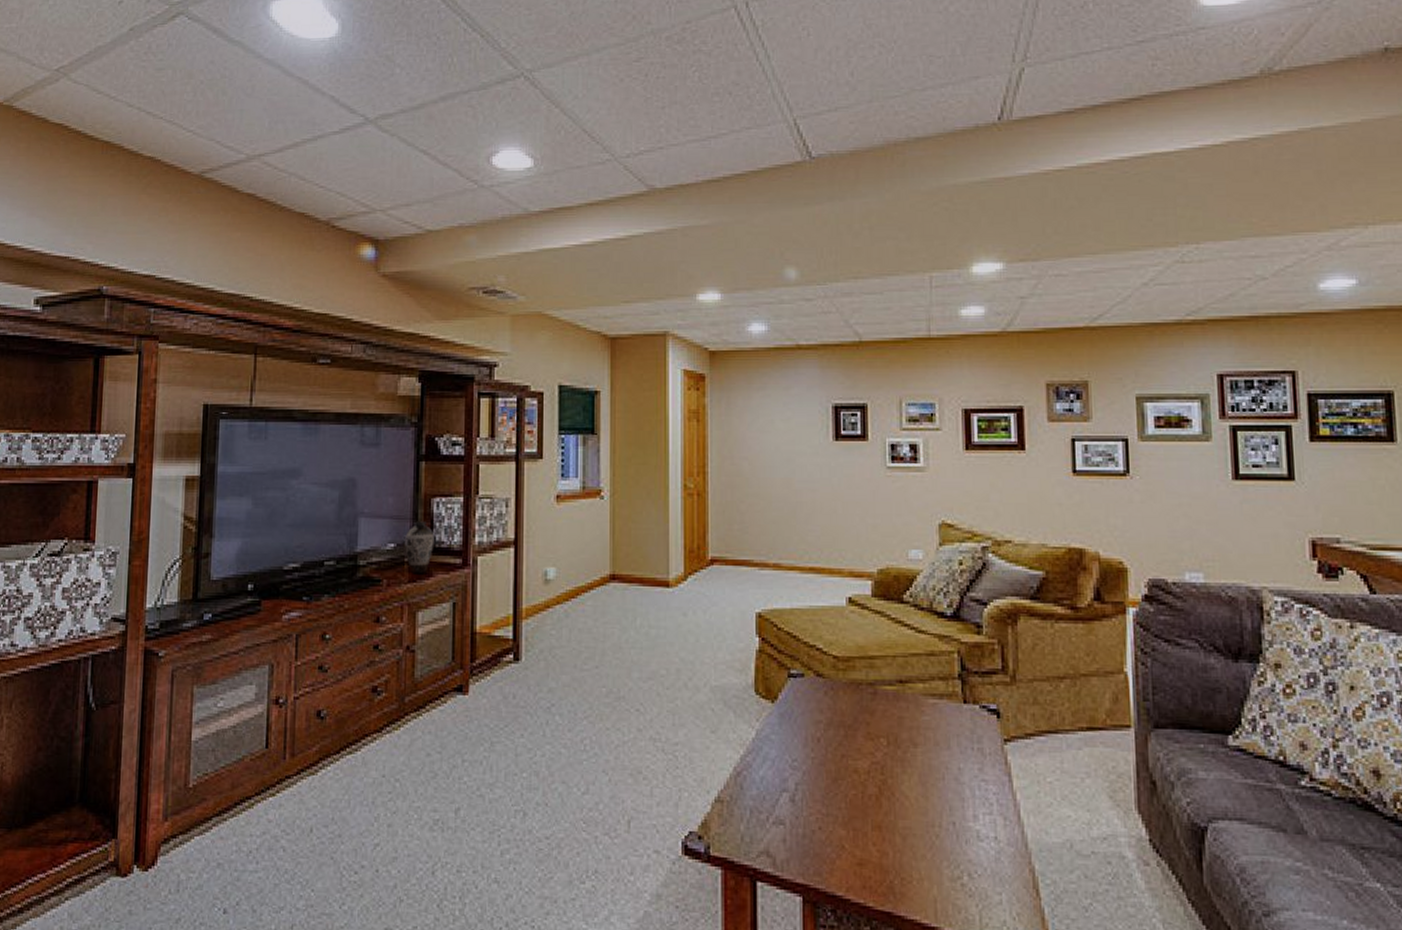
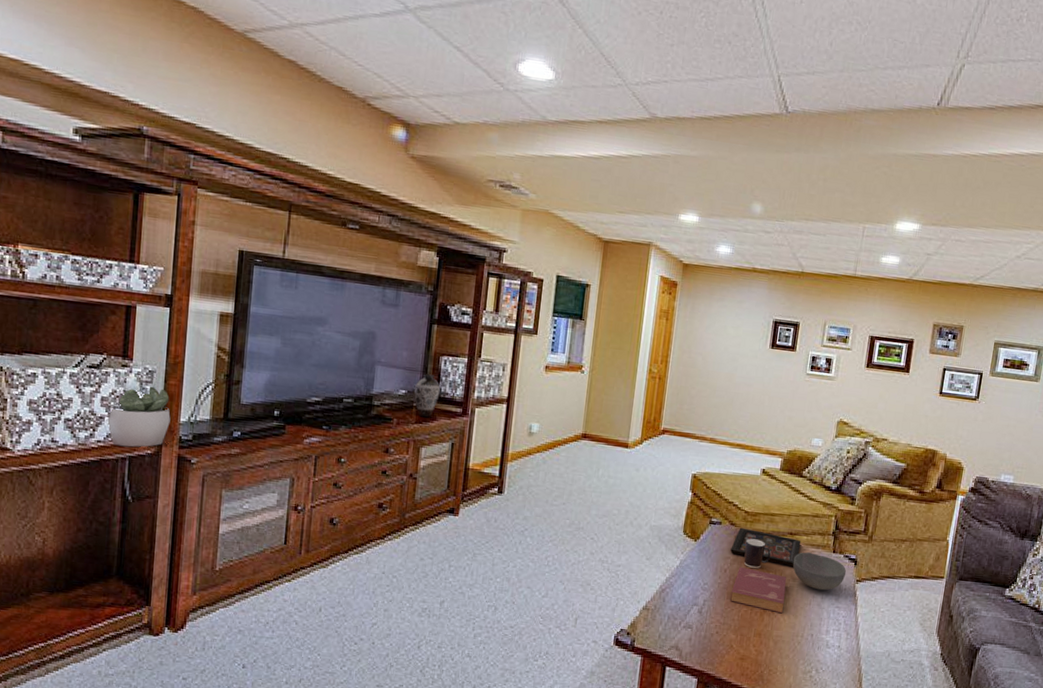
succulent plant: none [67,570,136,644] -> present [106,386,171,448]
decorative tray: none [821,679,917,727] -> present [730,527,801,566]
book: none [831,732,908,795] -> present [730,566,787,614]
mug: none [840,693,877,735] -> present [743,538,771,569]
bowl: none [909,705,986,758] -> present [792,552,846,591]

